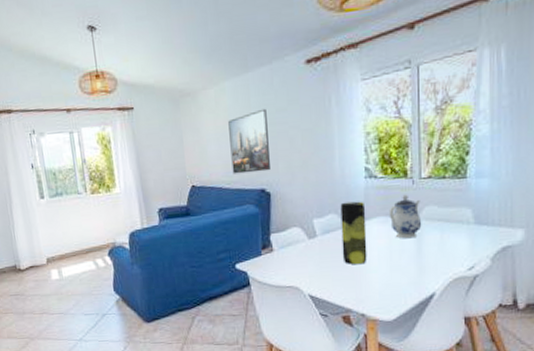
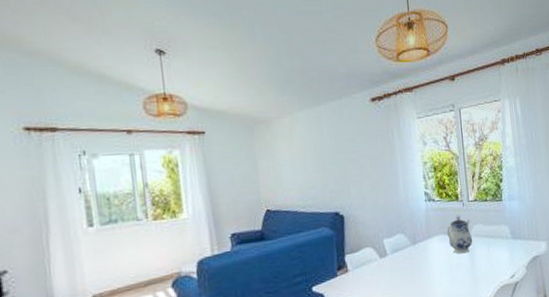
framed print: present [228,108,270,174] -> none [302,138,343,199]
vase: present [340,201,367,265] -> none [406,221,432,280]

